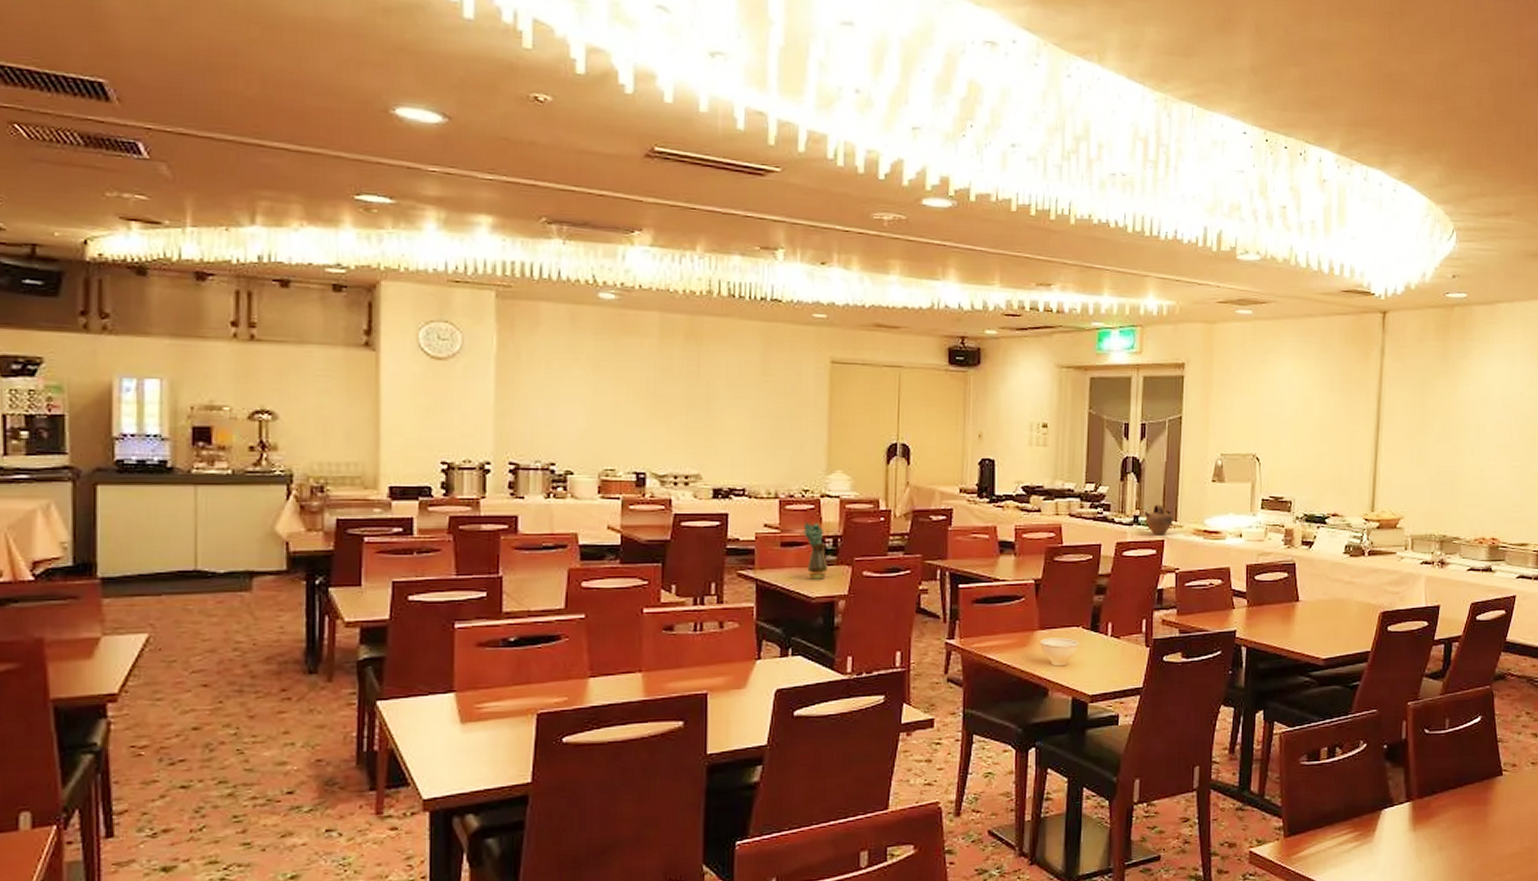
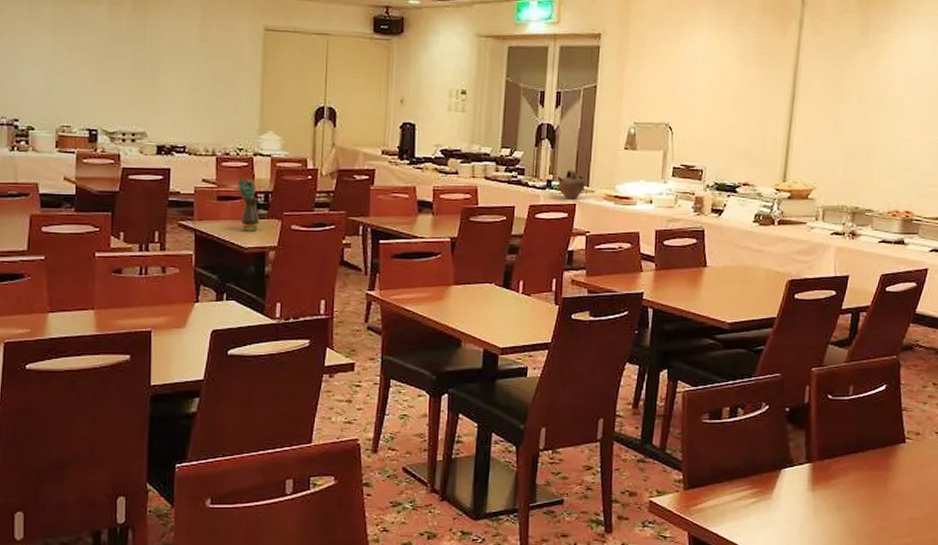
bowl: present [1040,637,1079,667] -> none [455,292,492,320]

